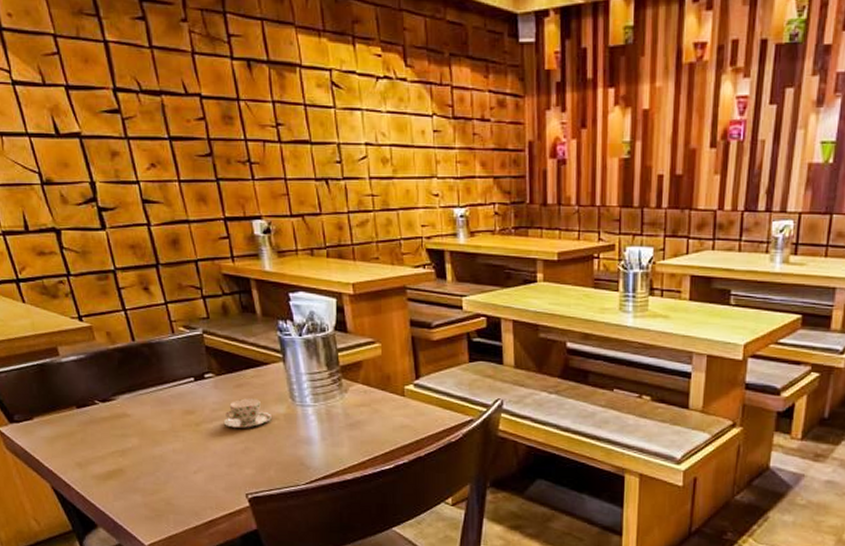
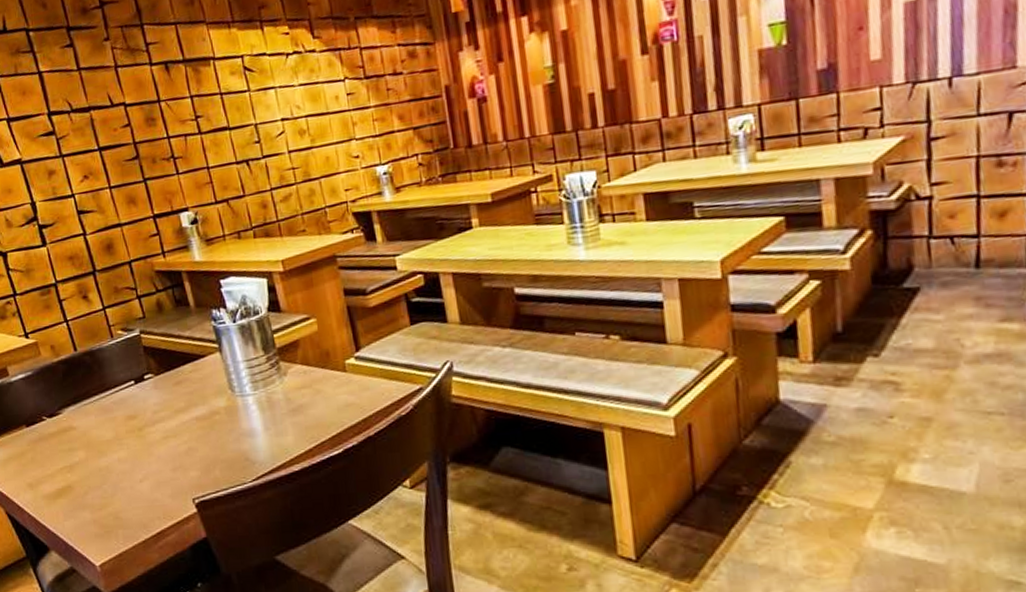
teacup: present [223,398,271,428] -> none [165,394,212,429]

